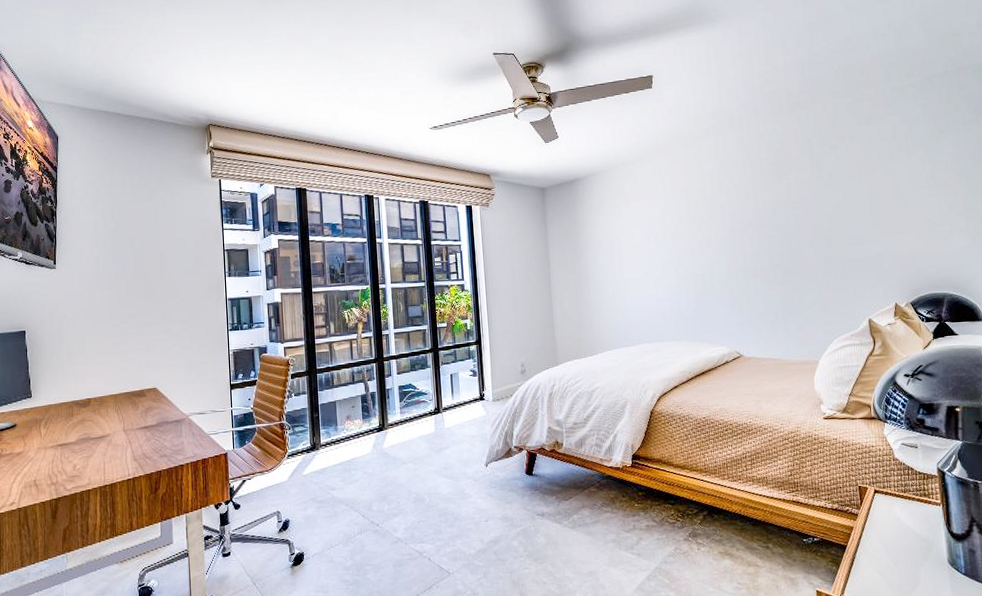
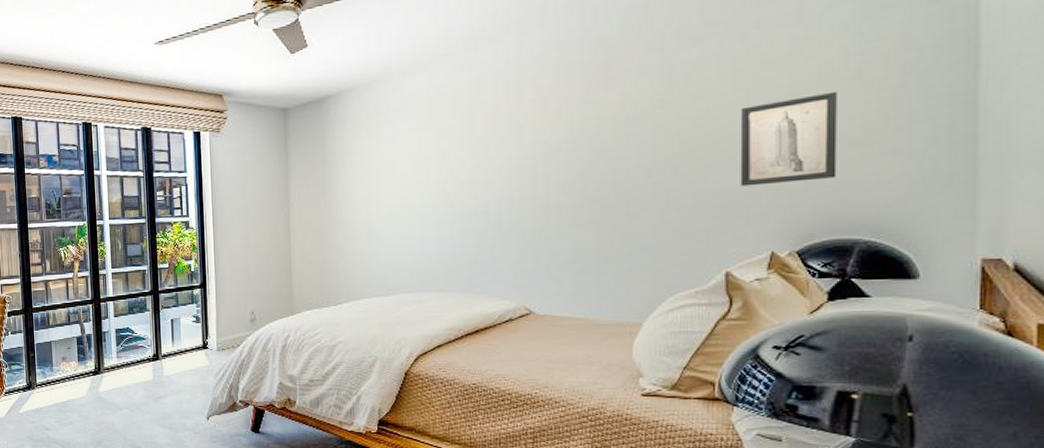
wall art: none [865,188,928,255] -> present [740,91,837,187]

